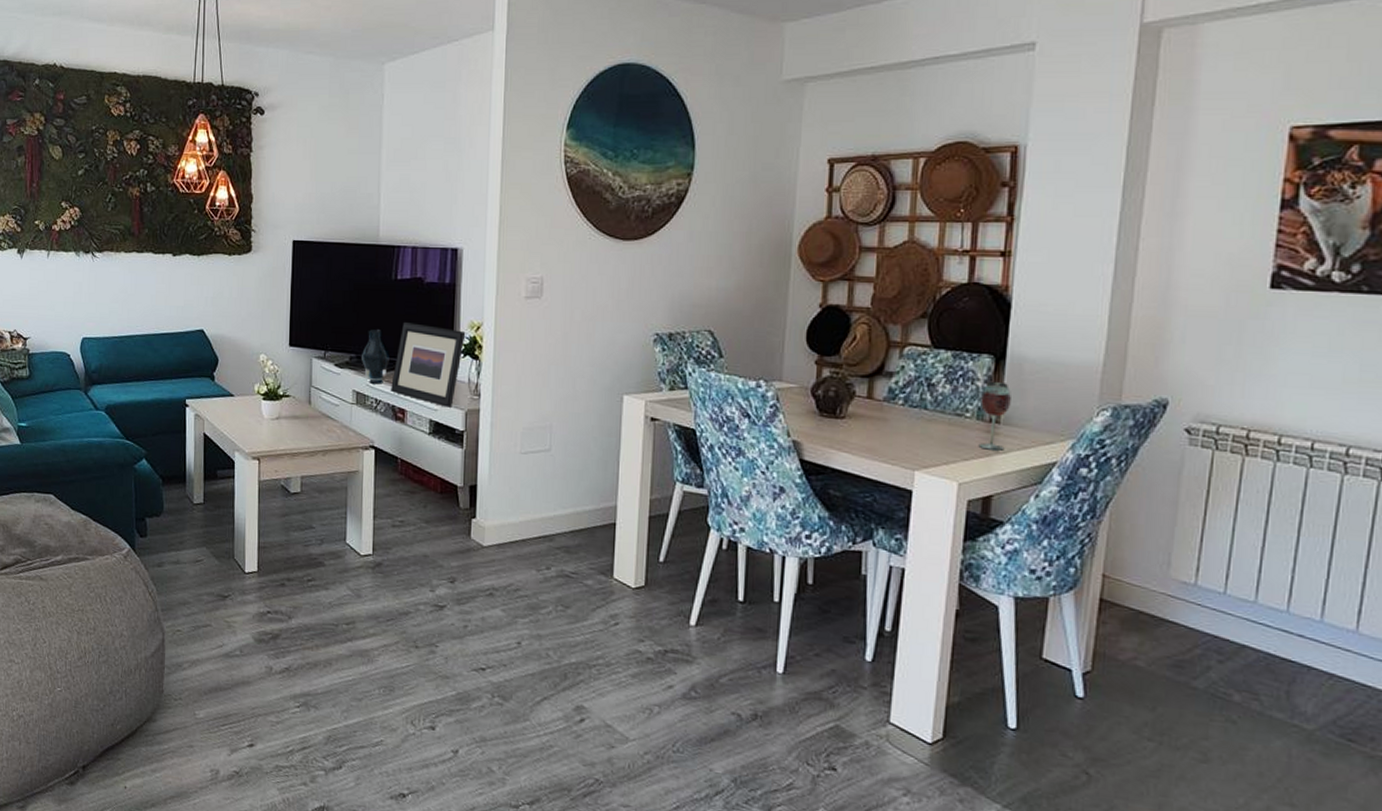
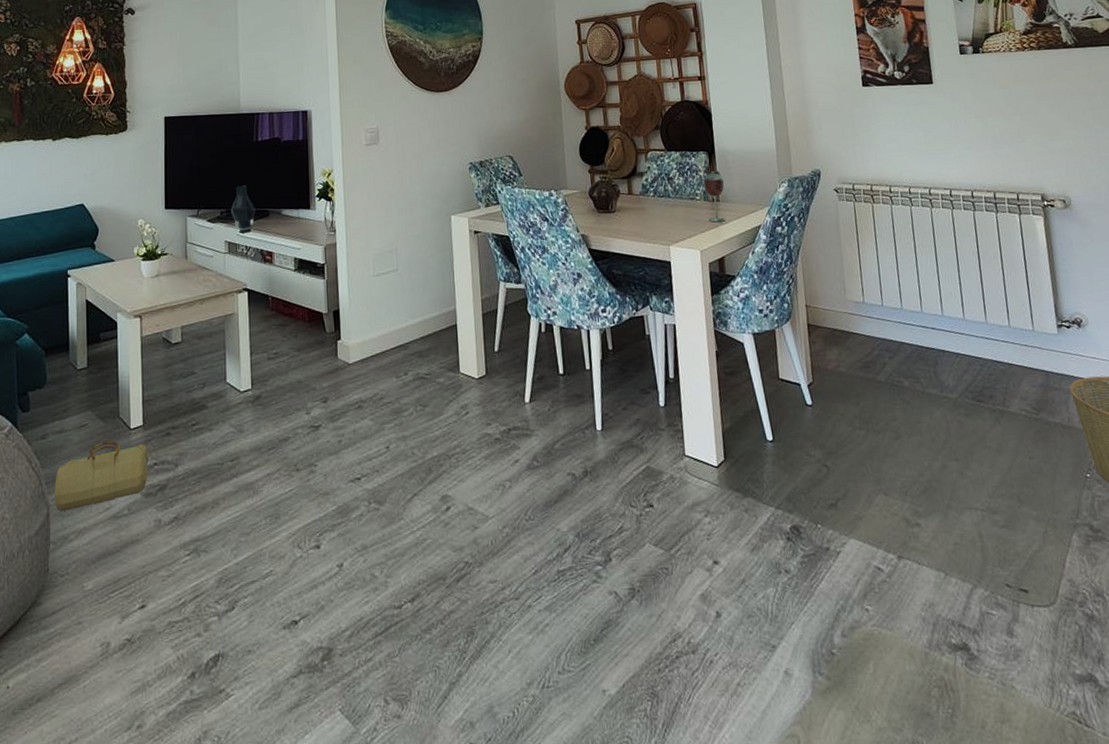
handbag: none [169,580,263,640] -> present [54,441,149,511]
picture frame: present [390,321,466,408] -> none [258,176,320,245]

